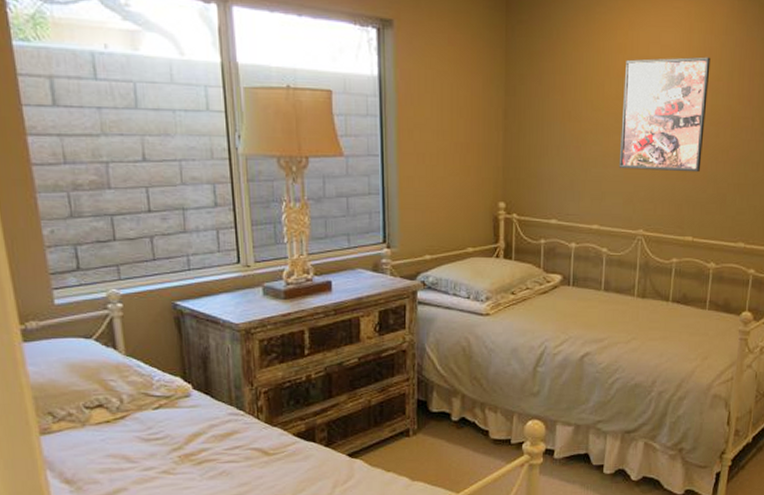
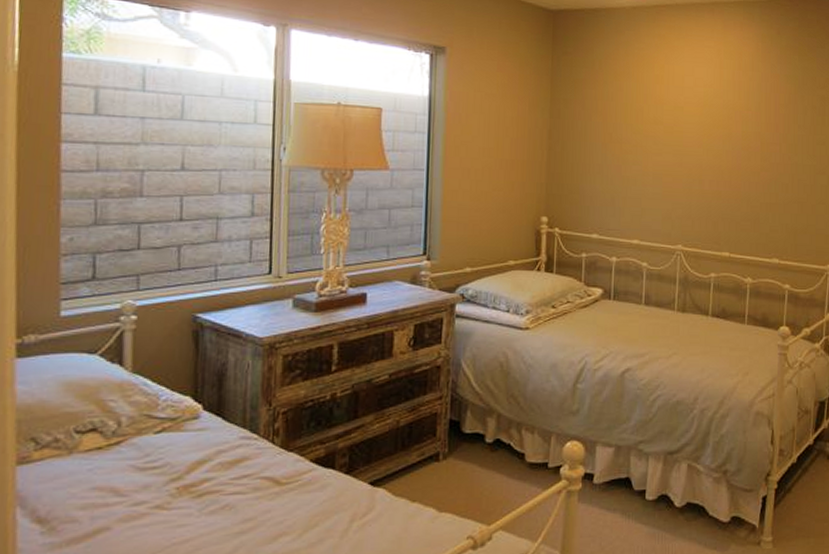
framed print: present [618,56,711,173] -> none [657,89,740,192]

